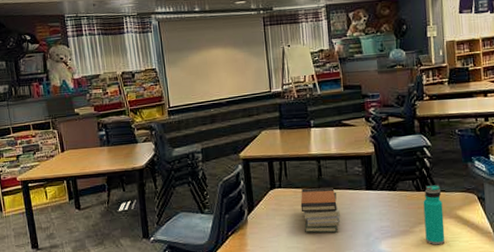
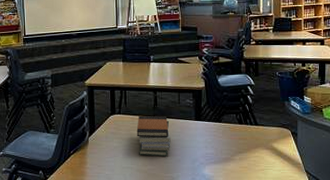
water bottle: present [423,185,445,245] -> none [244,119,261,172]

